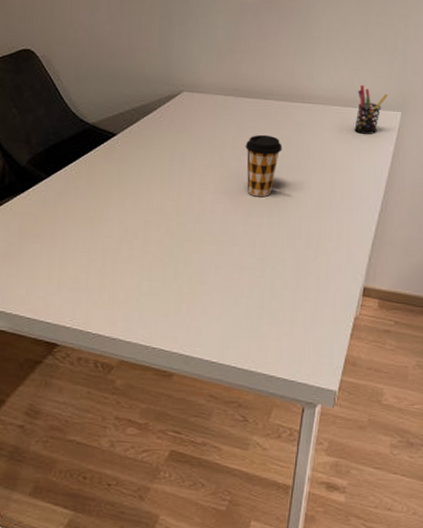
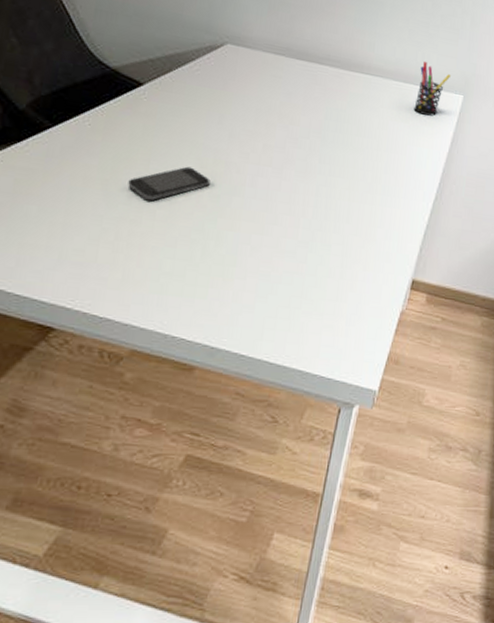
smartphone: none [109,200,176,233] -> present [128,166,210,201]
coffee cup: present [245,134,282,197] -> none [294,103,336,174]

